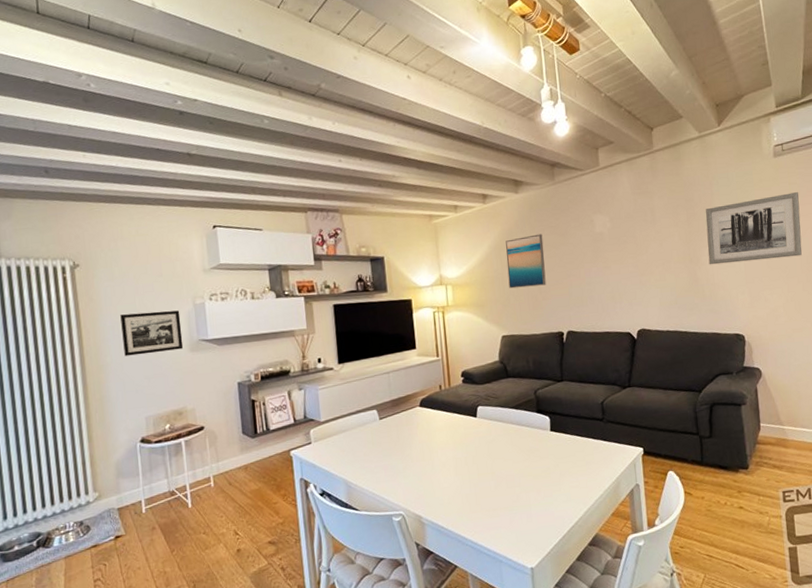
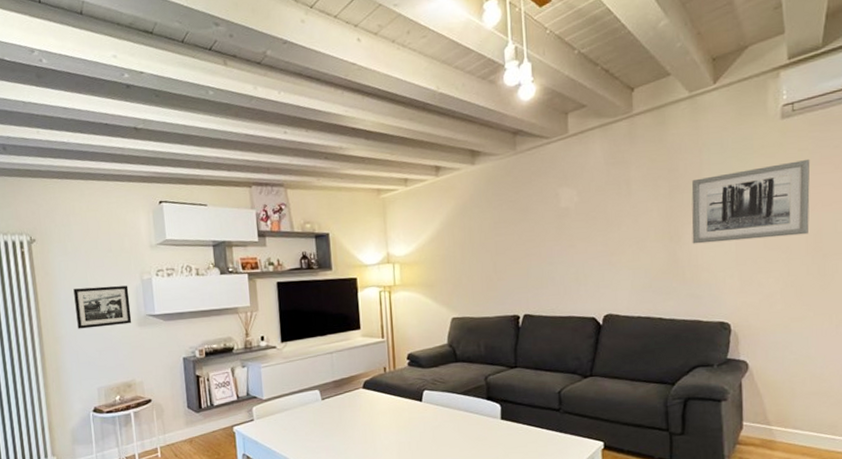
wall art: present [506,234,546,289] -> none [459,209,503,268]

